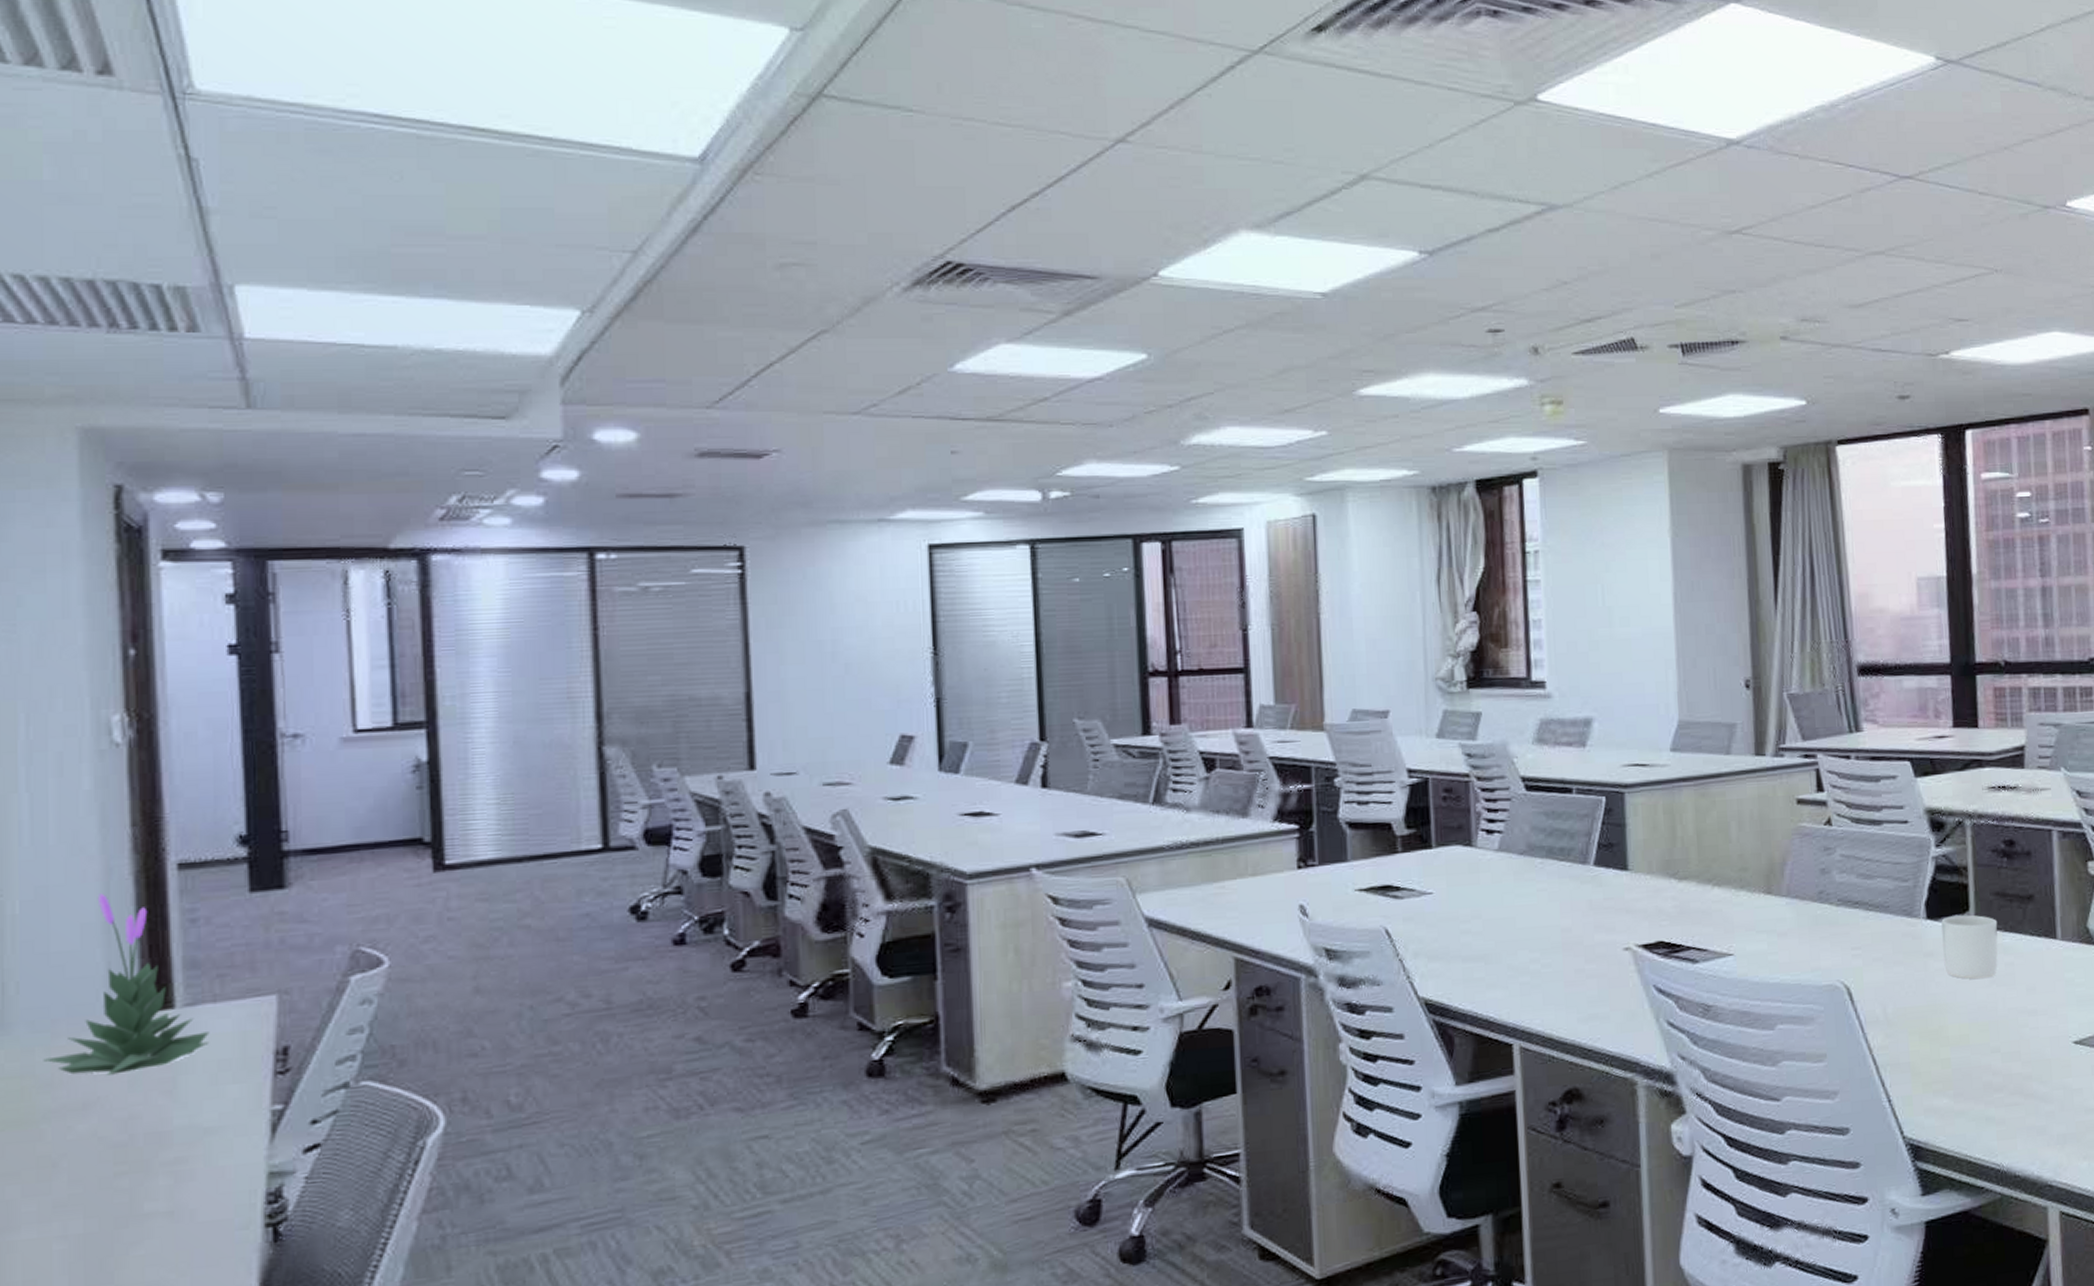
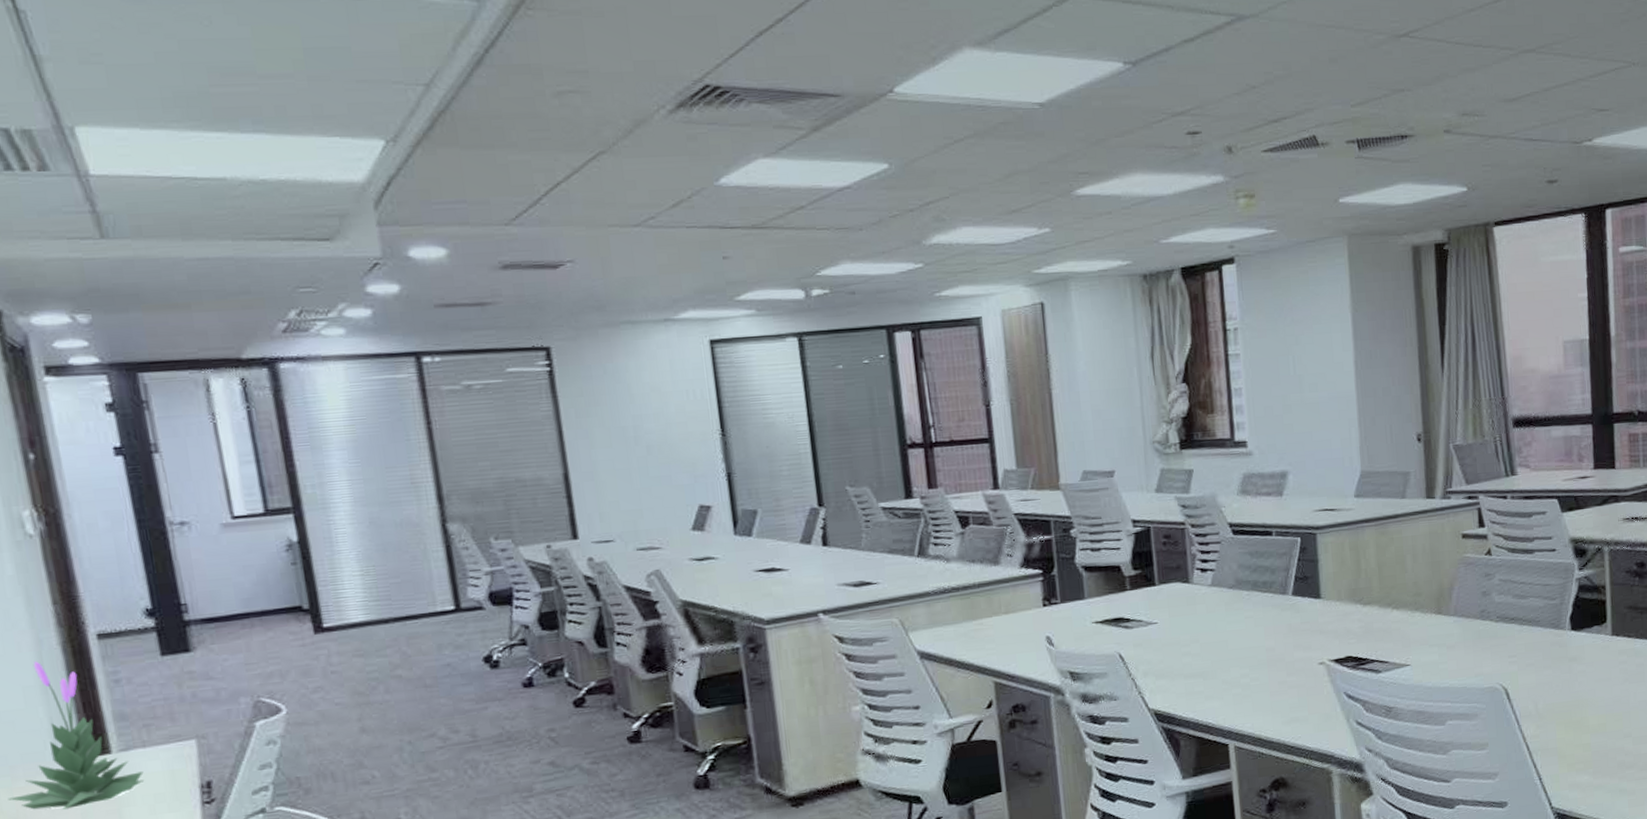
mug: present [1941,914,1998,980] -> none [1583,625,1631,679]

